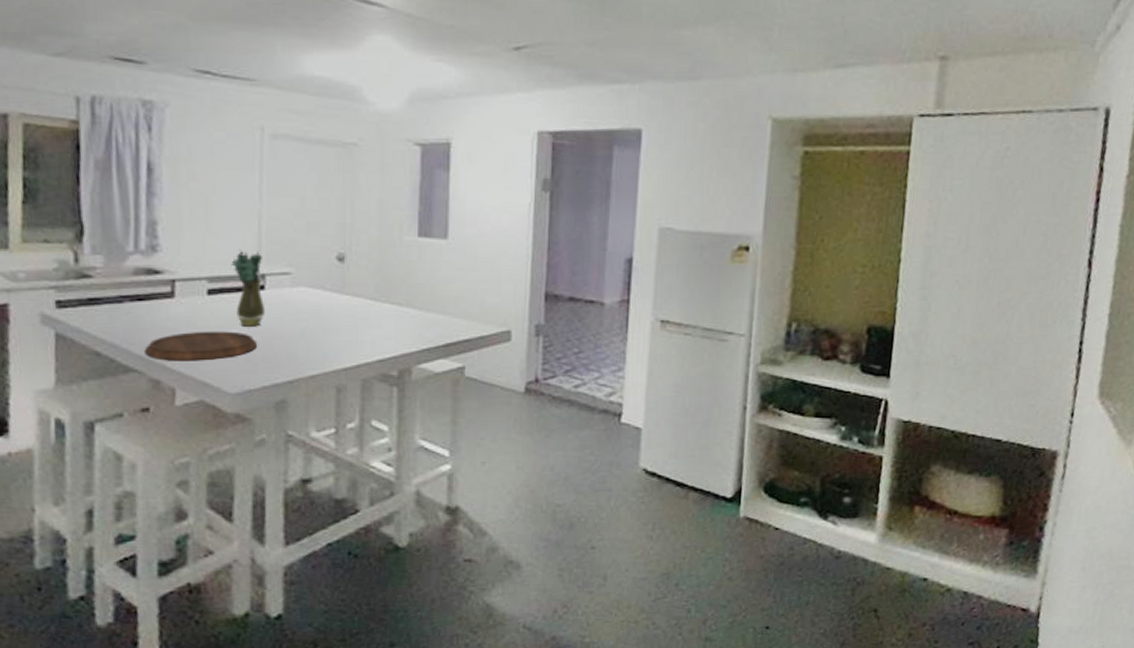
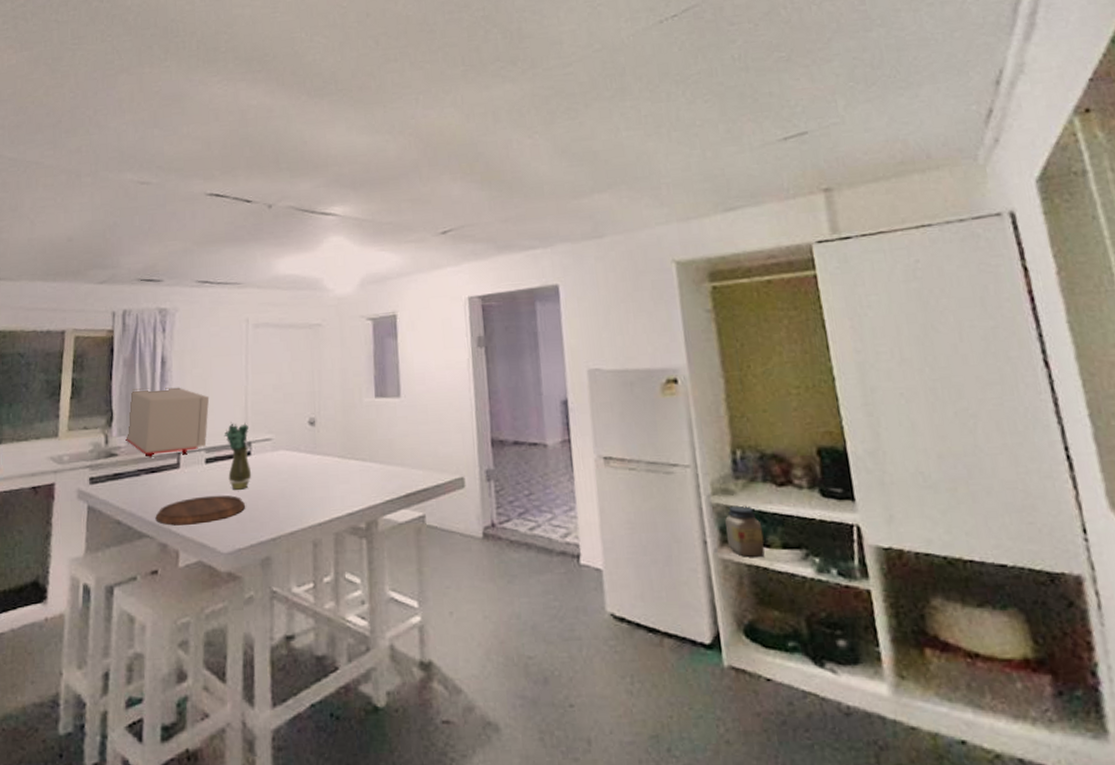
microwave: none [102,199,212,284] -> present [125,387,210,459]
jar: none [766,375,801,424] -> present [725,505,765,558]

